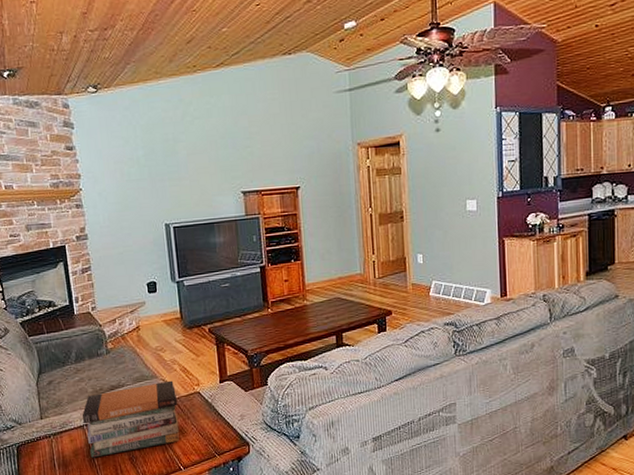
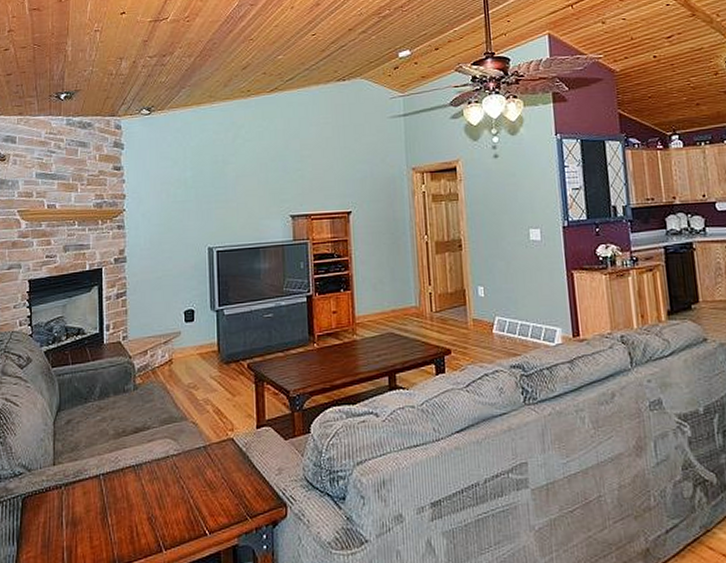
book stack: present [82,380,180,458] -> none [100,423,208,516]

